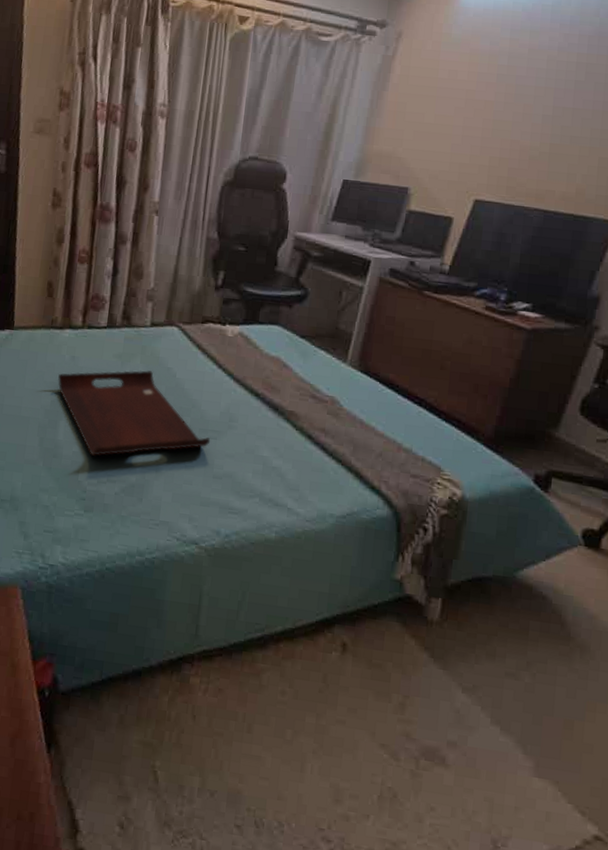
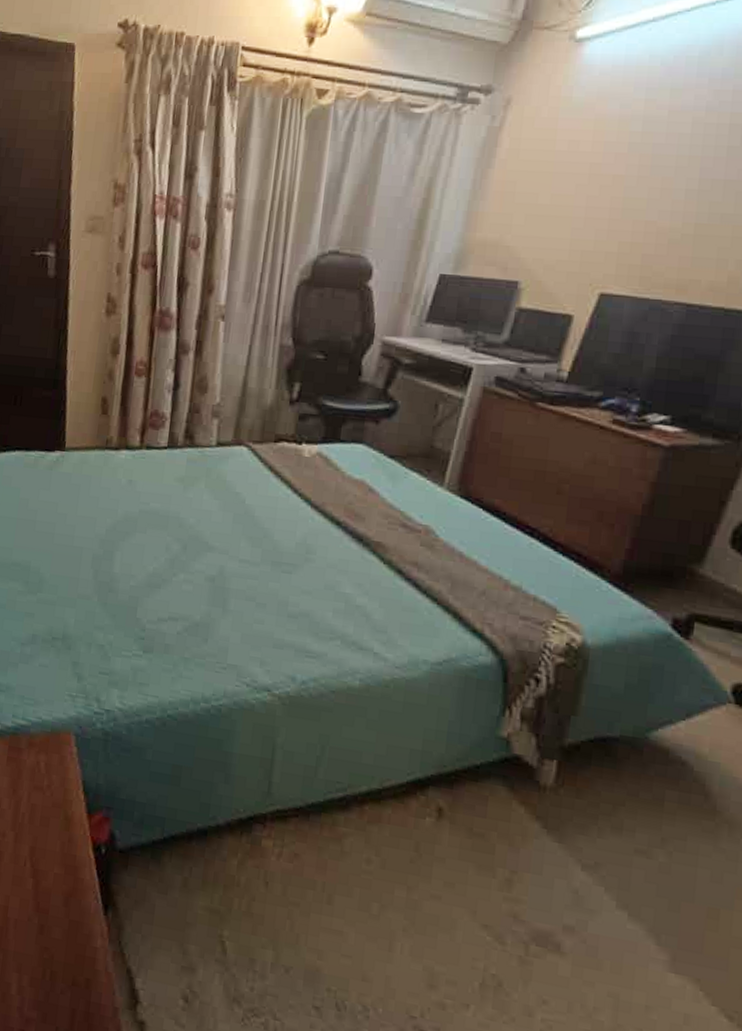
serving tray: present [58,370,211,456] -> none [113,495,285,591]

